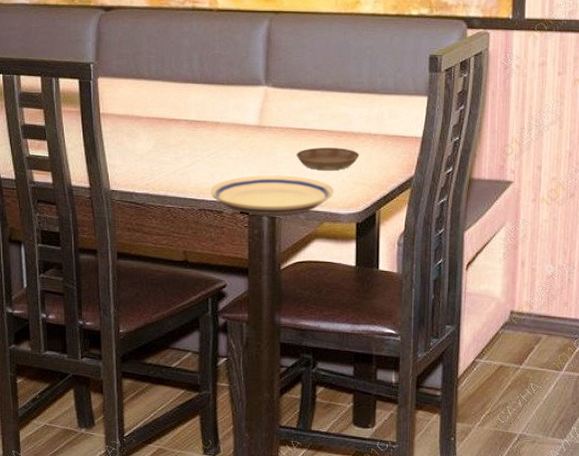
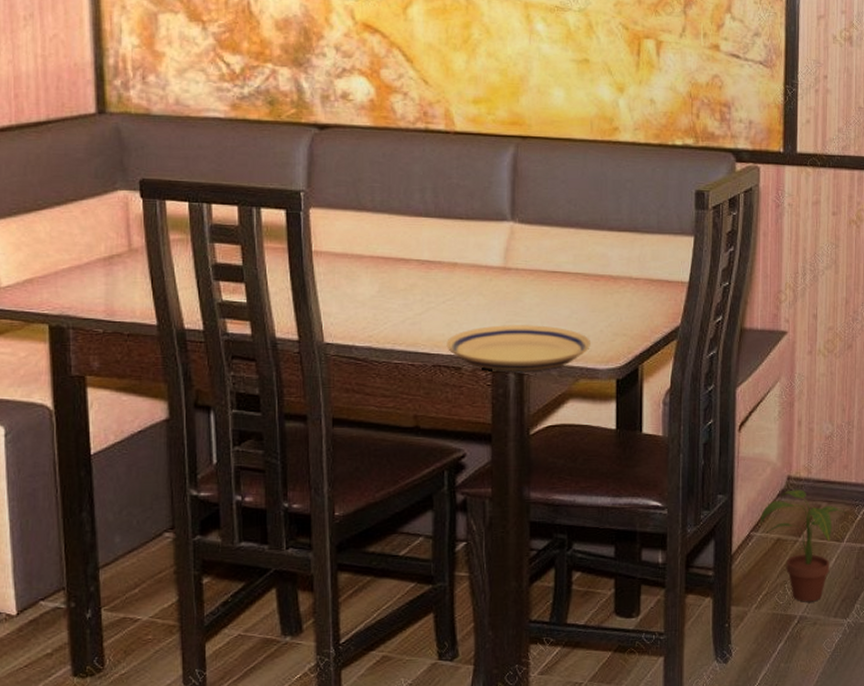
saucer: present [296,148,360,171] -> none [547,293,620,320]
potted plant: none [484,323,567,423] -> present [759,489,848,602]

